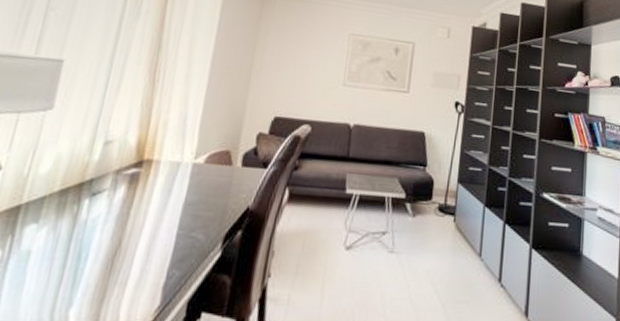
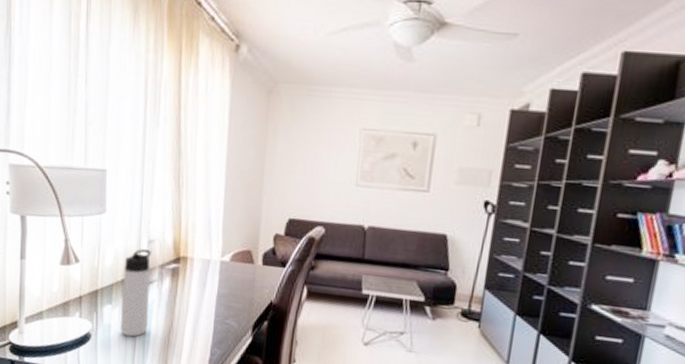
thermos bottle: none [44,152,107,267] -> present [120,249,151,338]

